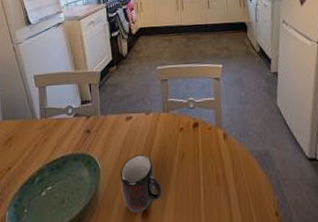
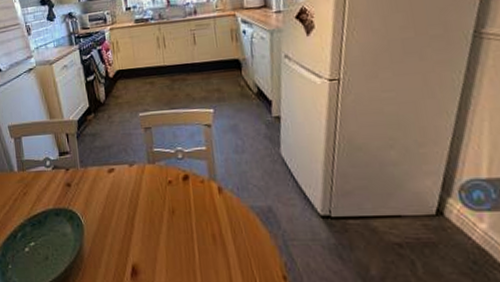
mug: present [120,154,162,213] -> none [105,209,152,272]

